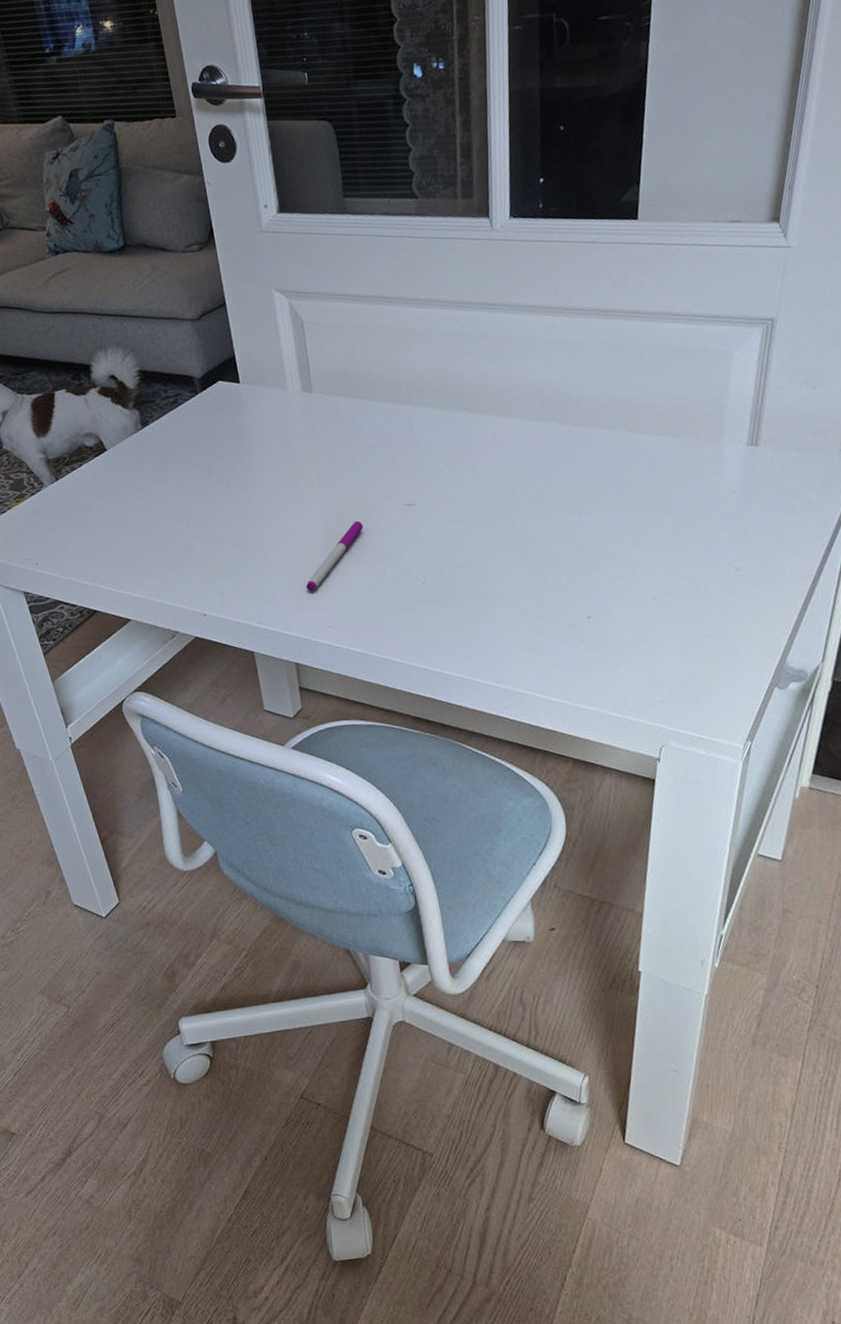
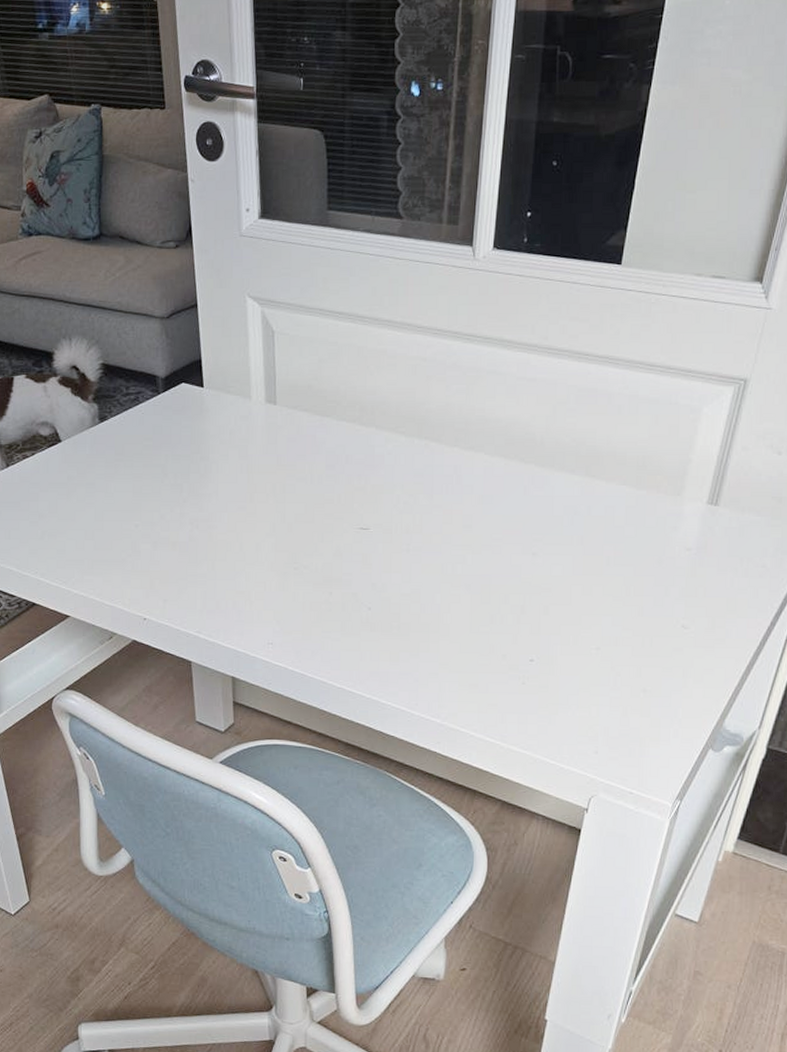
pen: present [306,520,363,592] -> none [251,539,314,607]

